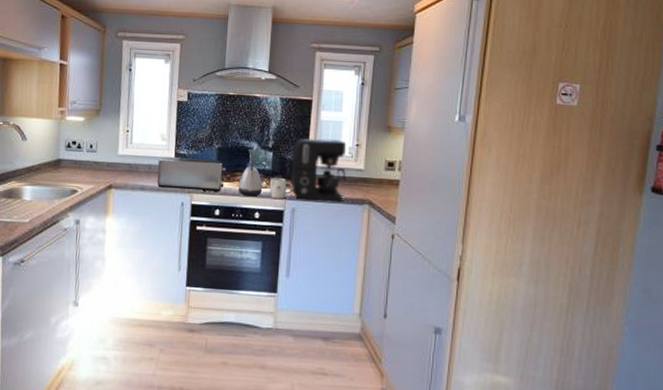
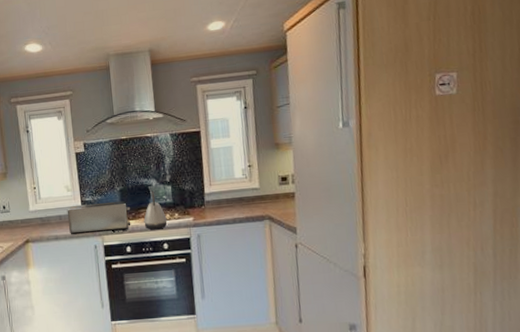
mug: present [269,177,293,199] -> none [172,208,196,228]
coffee maker: present [290,138,347,201] -> none [189,164,245,225]

